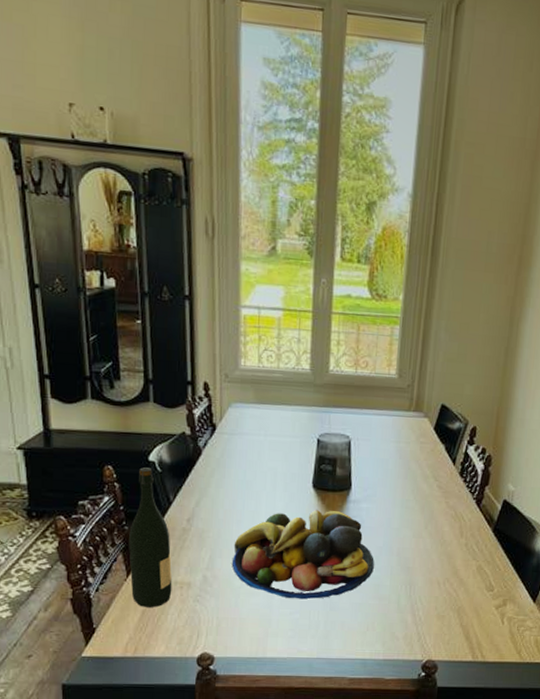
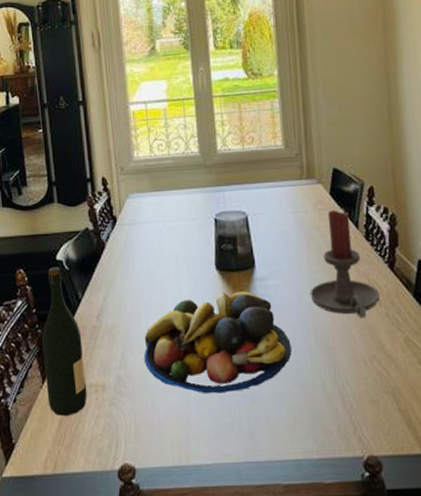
candle holder: none [399,444,464,546] -> present [310,210,380,318]

